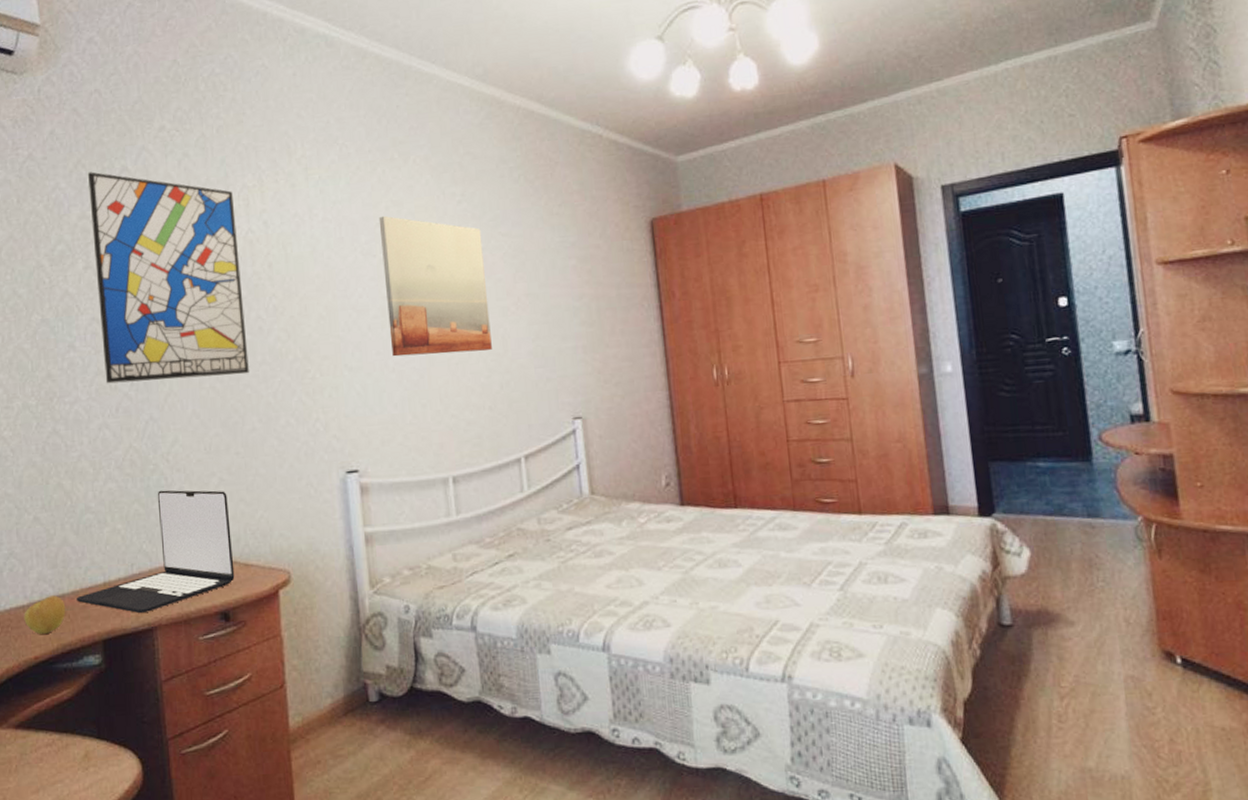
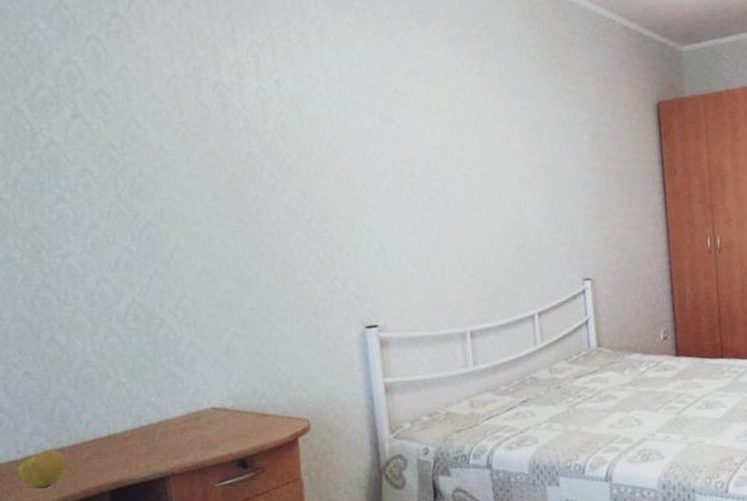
laptop: present [77,490,235,613] -> none [78,344,252,463]
wall art: present [88,171,249,384] -> none [72,14,263,238]
wall art: present [378,215,492,357] -> none [397,82,509,219]

